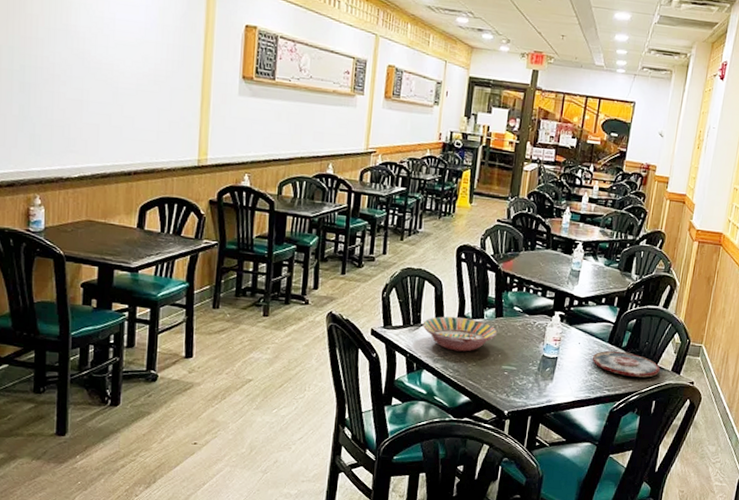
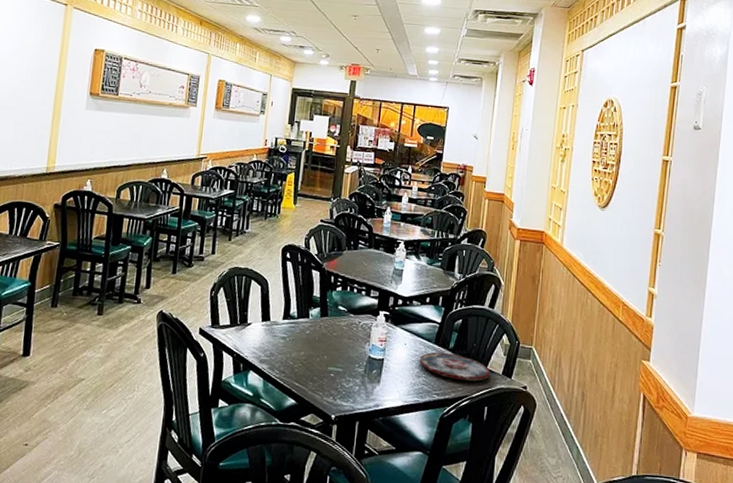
serving bowl: present [422,316,498,352] -> none [249,315,323,352]

